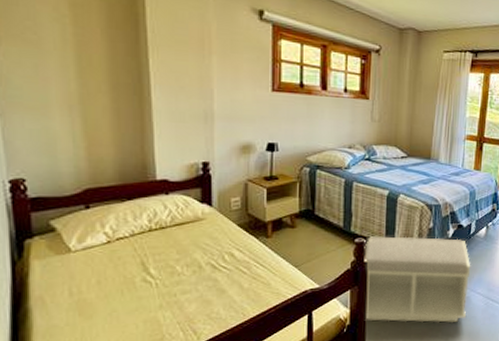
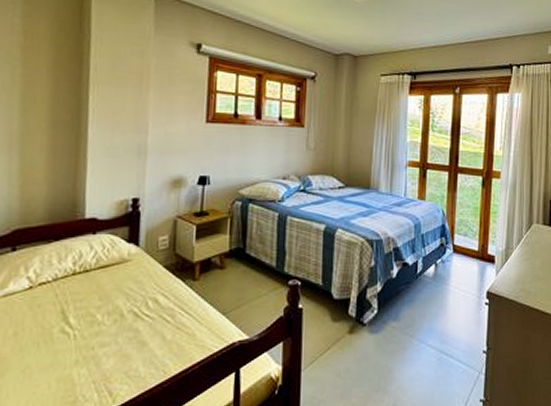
bench: present [364,236,471,323] -> none [298,277,420,383]

